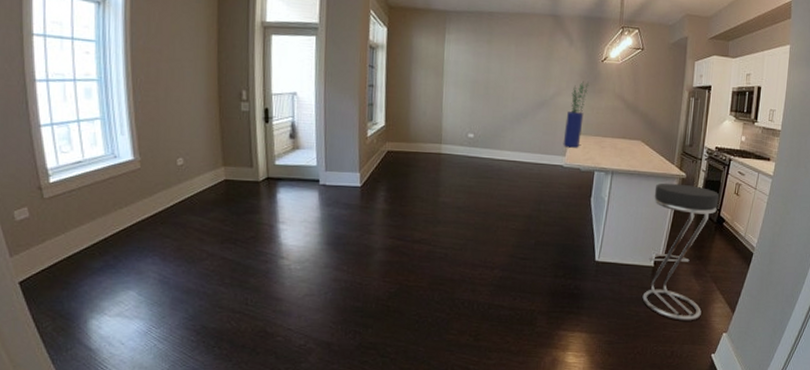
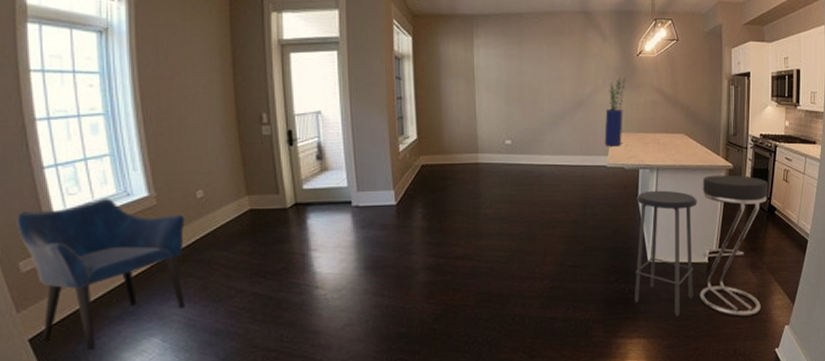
armchair: none [14,159,166,296] -> present [16,199,186,349]
bar stool: none [580,193,648,316] -> present [635,190,697,317]

